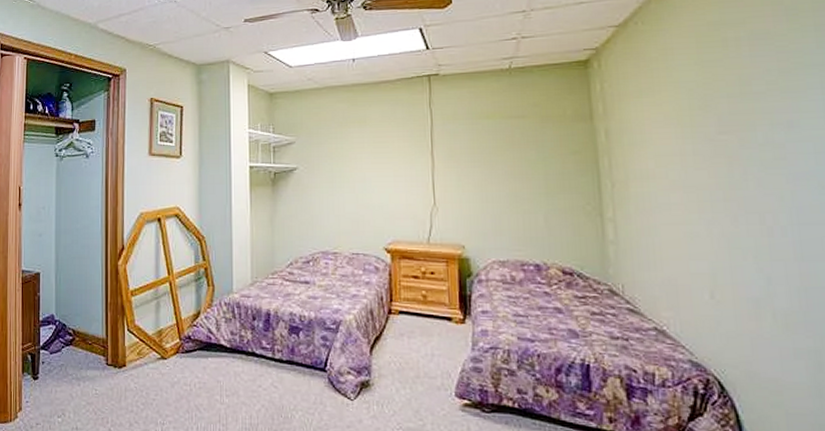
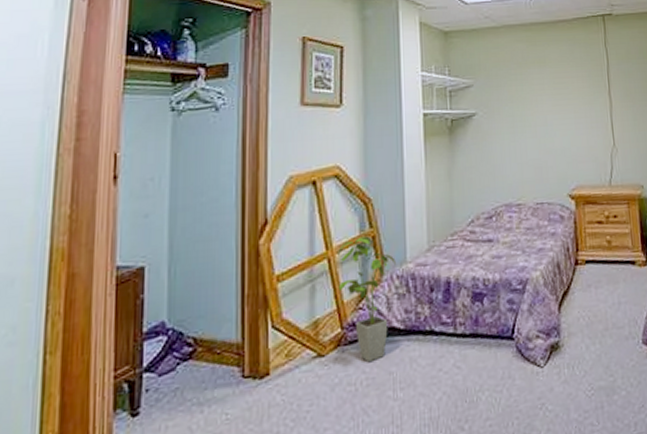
house plant: none [177,267,224,370] -> present [338,236,396,363]

